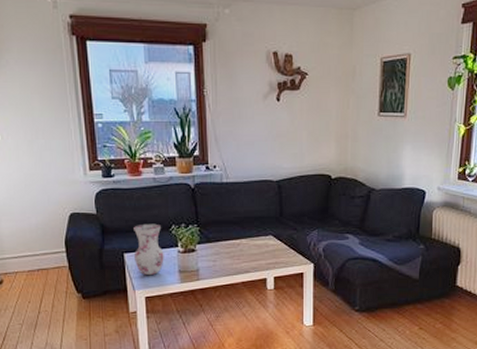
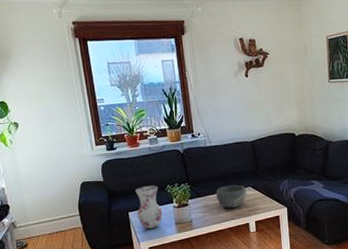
bowl: none [229,231,266,259] -> present [215,185,247,208]

